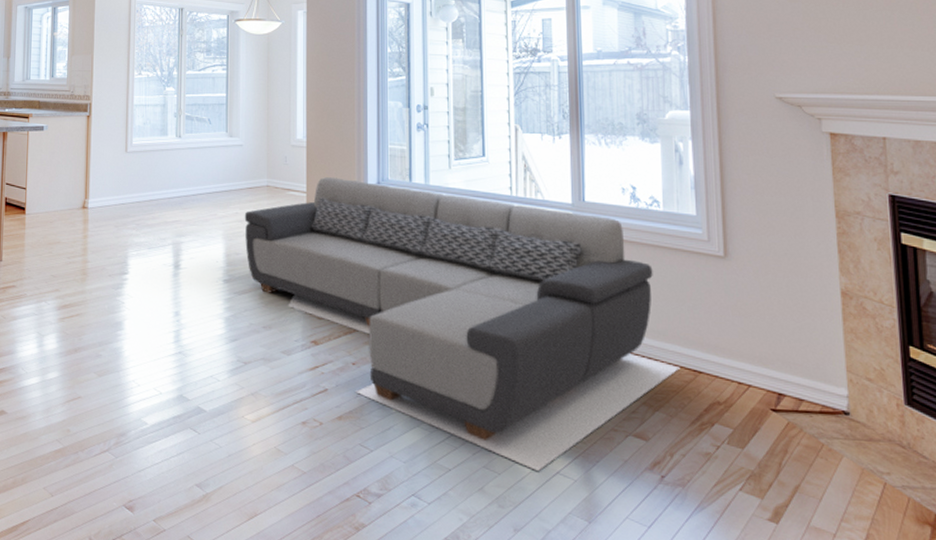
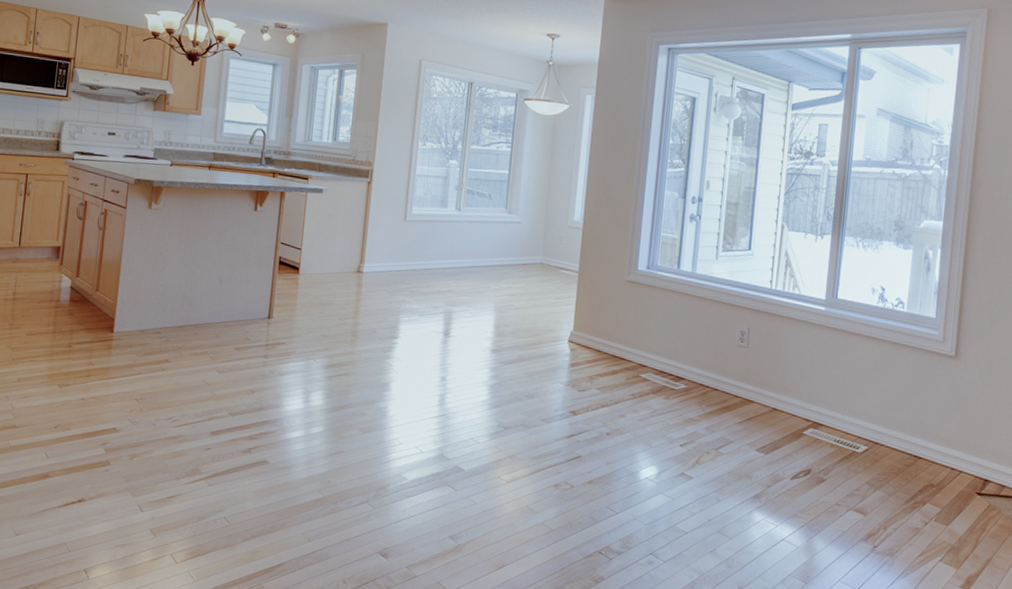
sectional sofa: present [244,177,680,472] -> none [515,259,903,538]

